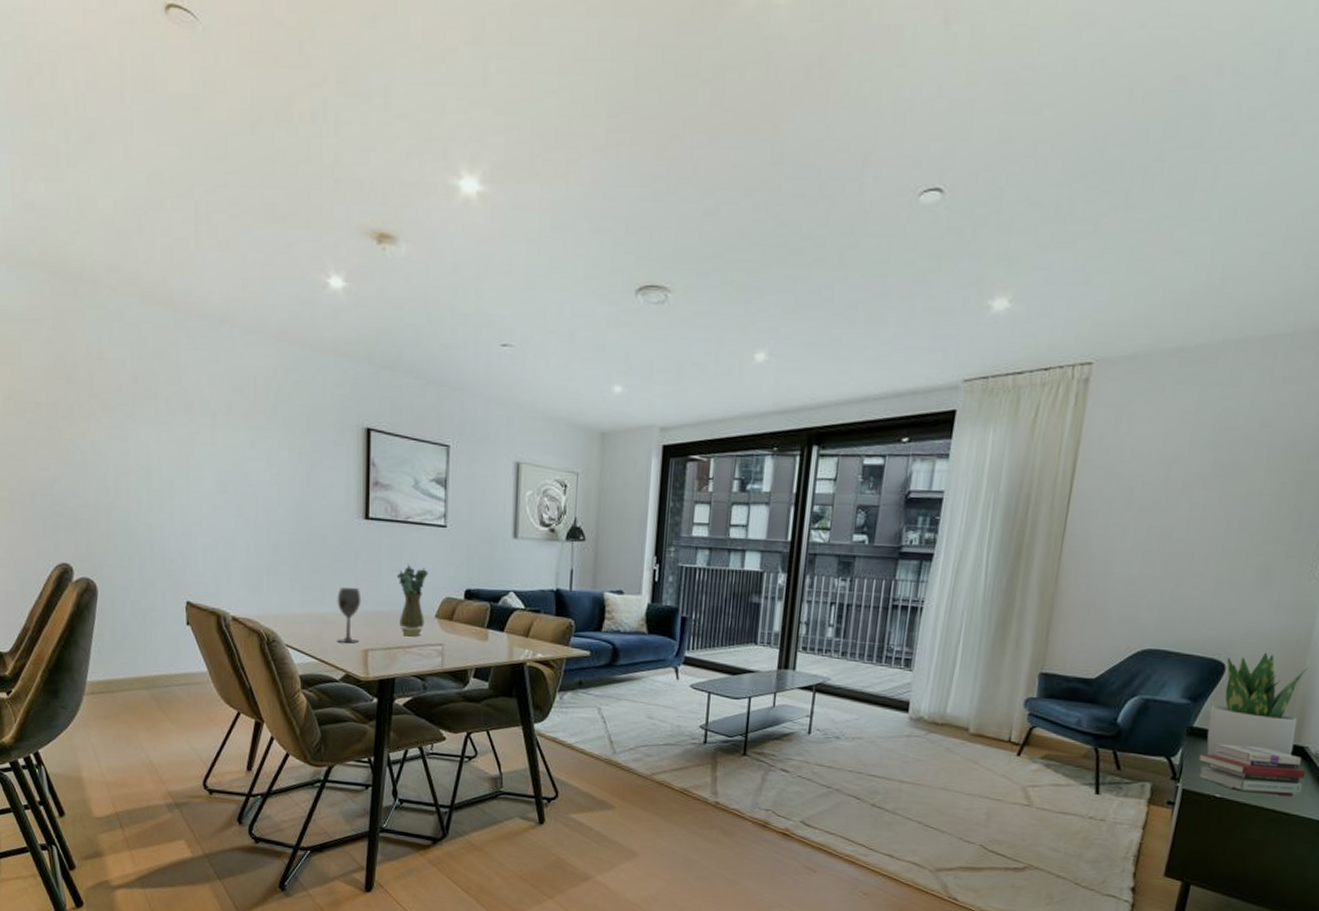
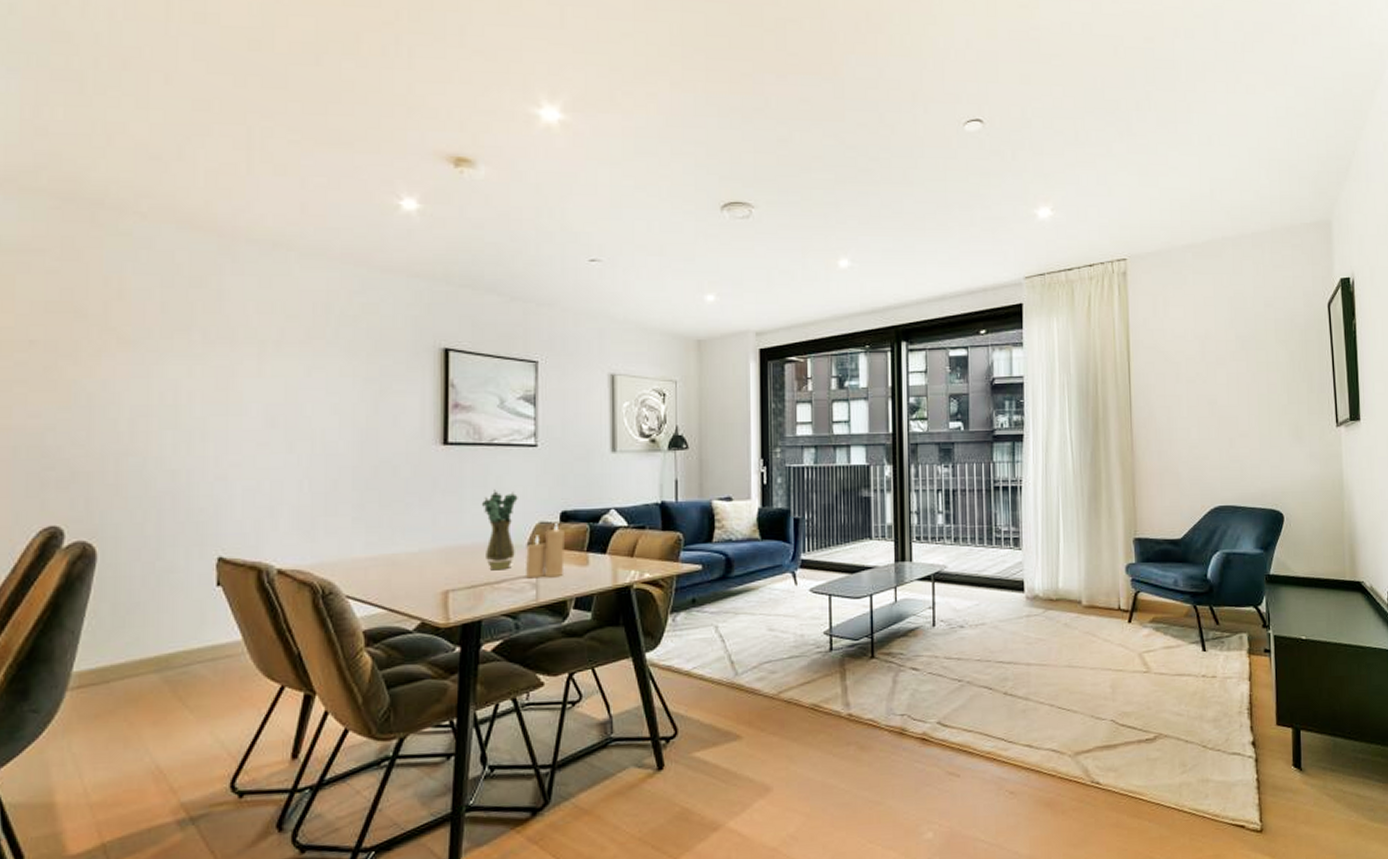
wine glass: present [337,587,362,644] -> none [410,522,440,588]
candle: none [433,600,469,649] -> present [526,523,566,579]
books: present [1198,743,1306,796] -> none [1280,586,1368,631]
planter: present [1206,652,1309,756] -> none [1280,499,1353,600]

